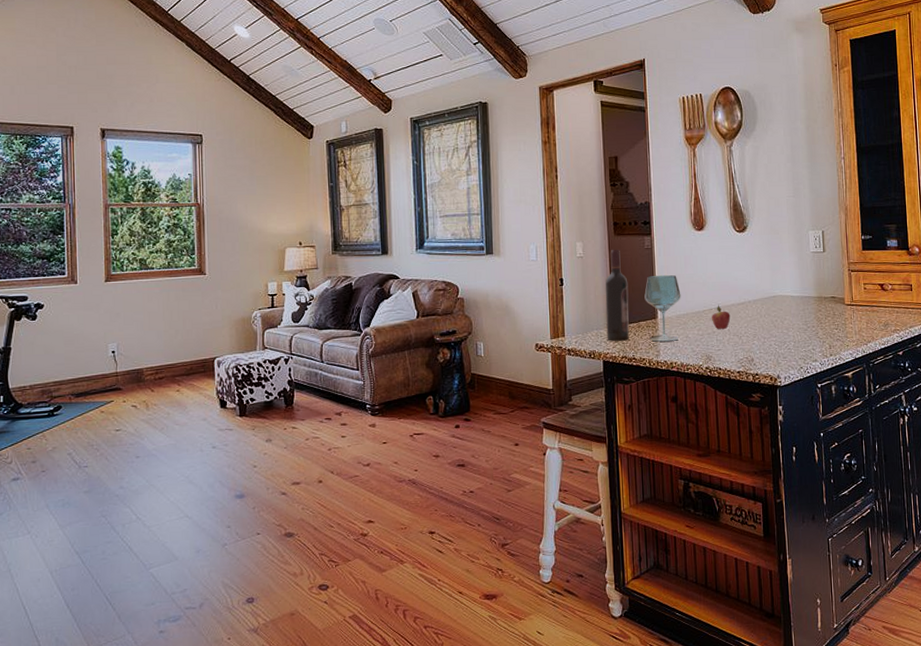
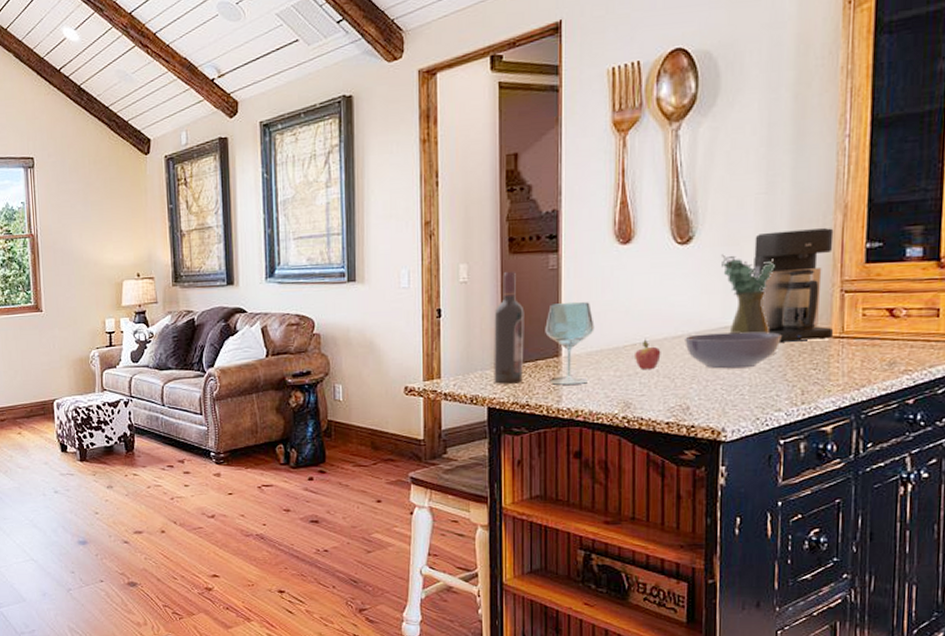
bowl: none [746,300,813,329] -> present [685,332,782,369]
vase: none [768,241,804,302] -> present [722,254,775,334]
coffee maker: none [789,224,847,308] -> present [753,228,834,342]

